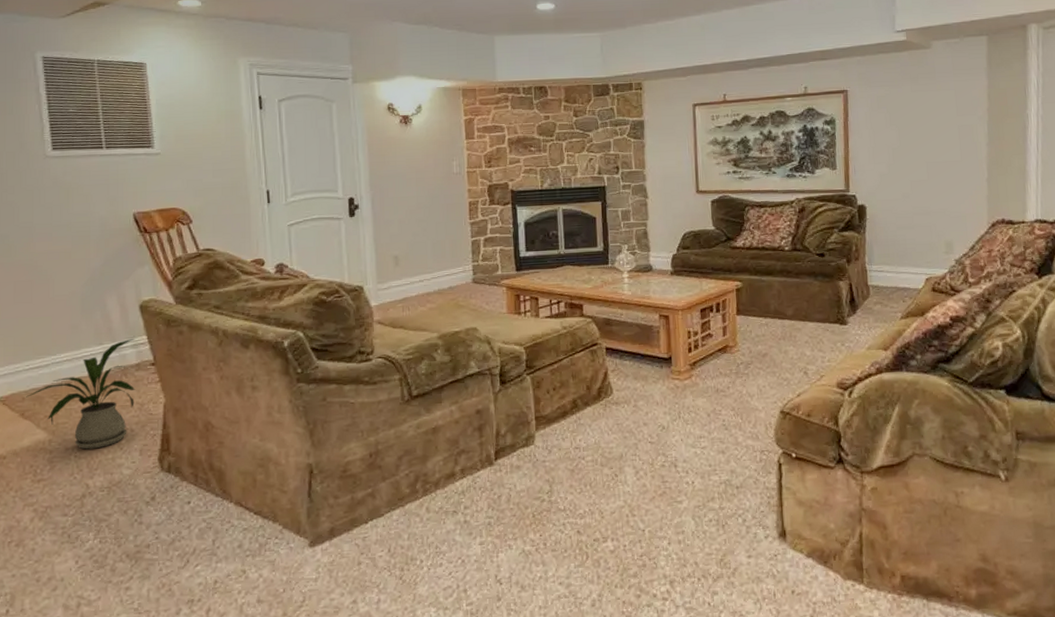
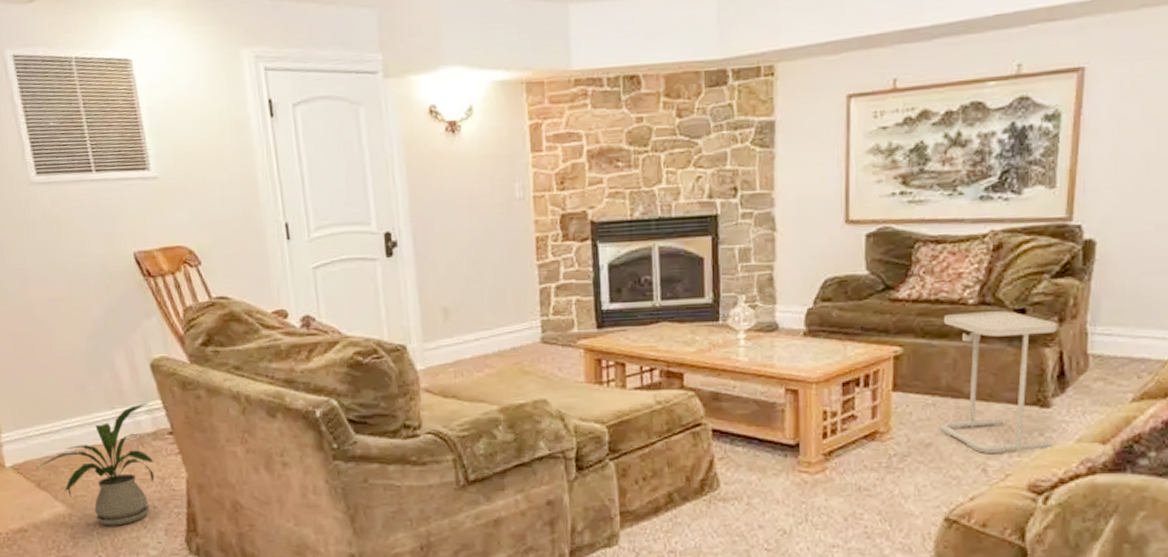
side table: none [768,255,851,360] -> present [940,311,1057,453]

